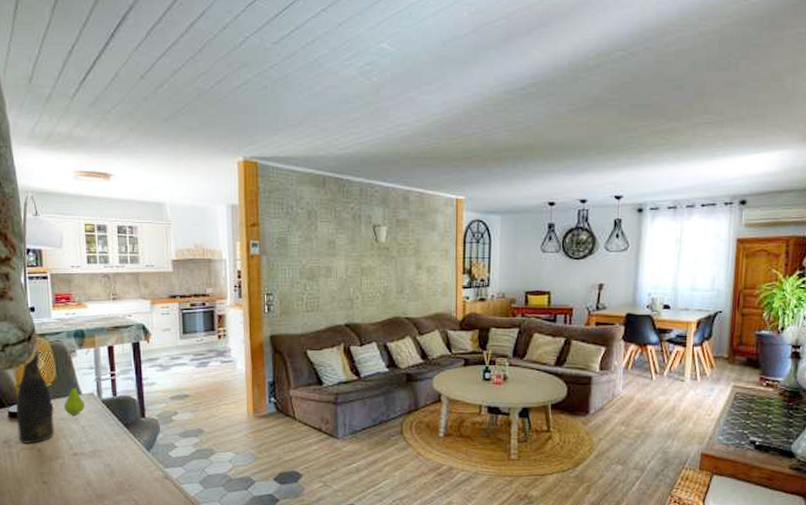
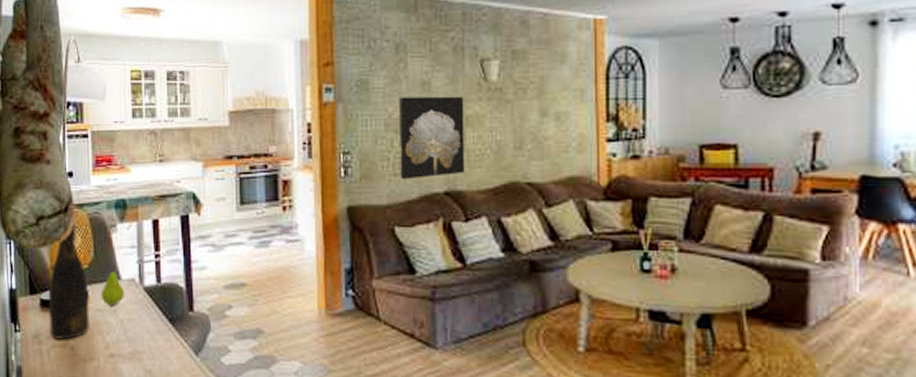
wall art: none [311,252,361,315] -> present [399,96,465,180]

